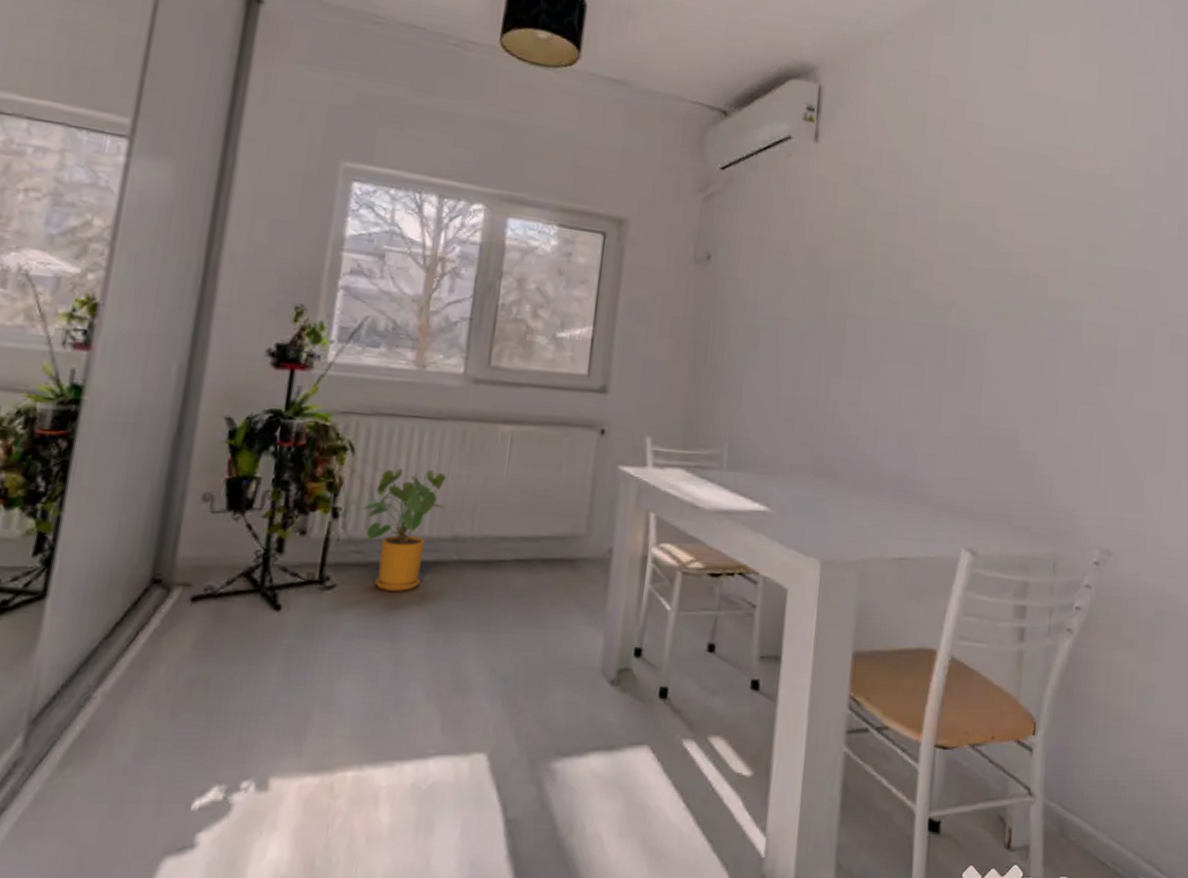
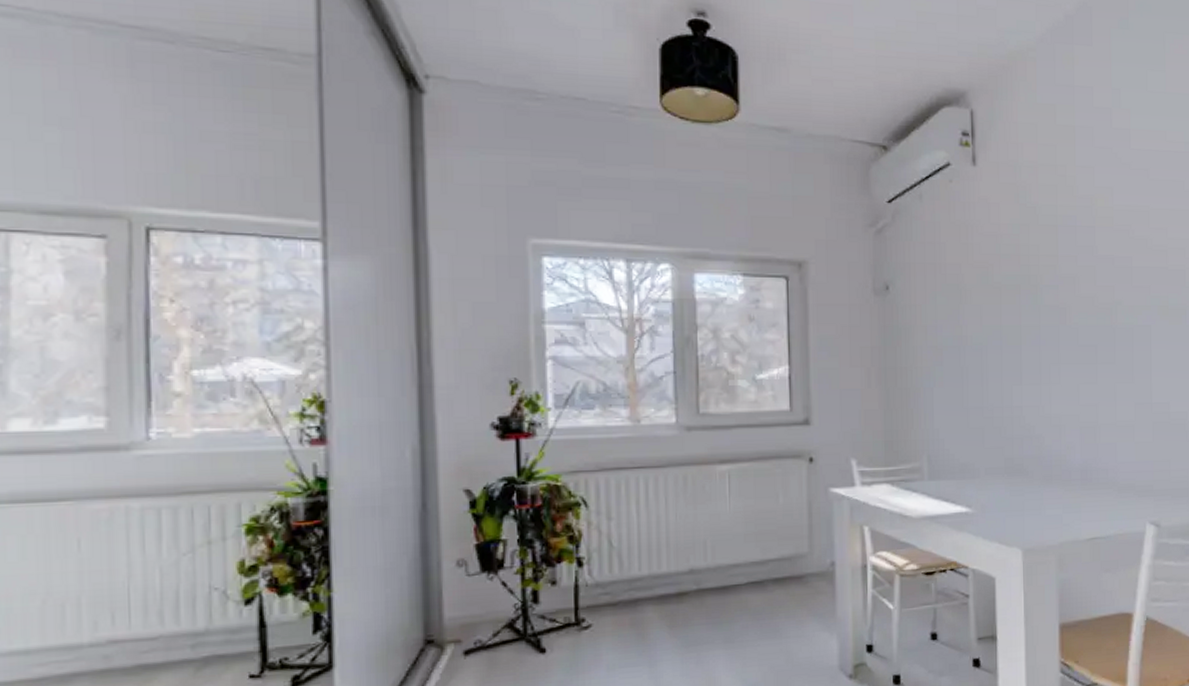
house plant: present [362,468,447,591] -> none [603,513,679,624]

